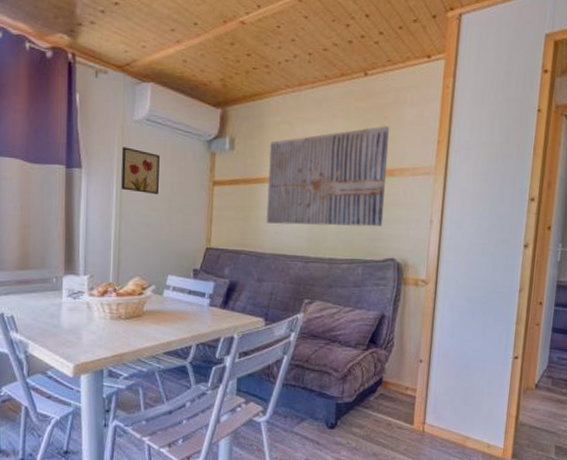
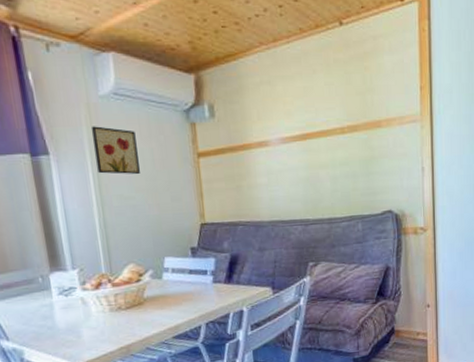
wall art: present [266,126,389,227] -> none [252,77,377,190]

